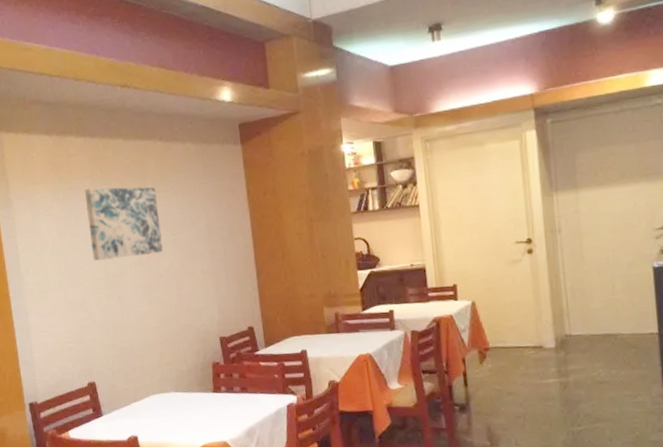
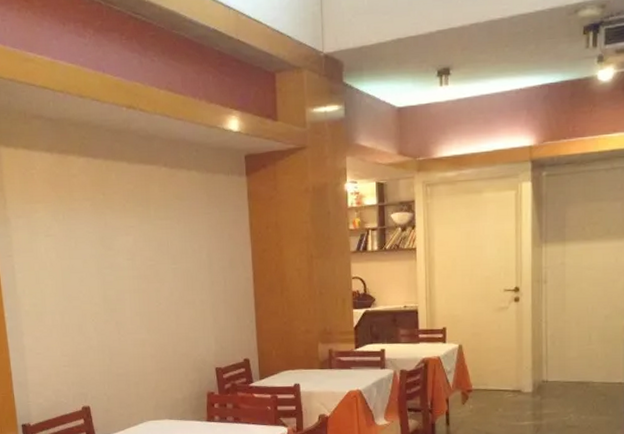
wall art: present [84,187,163,261] -> none [85,210,163,285]

